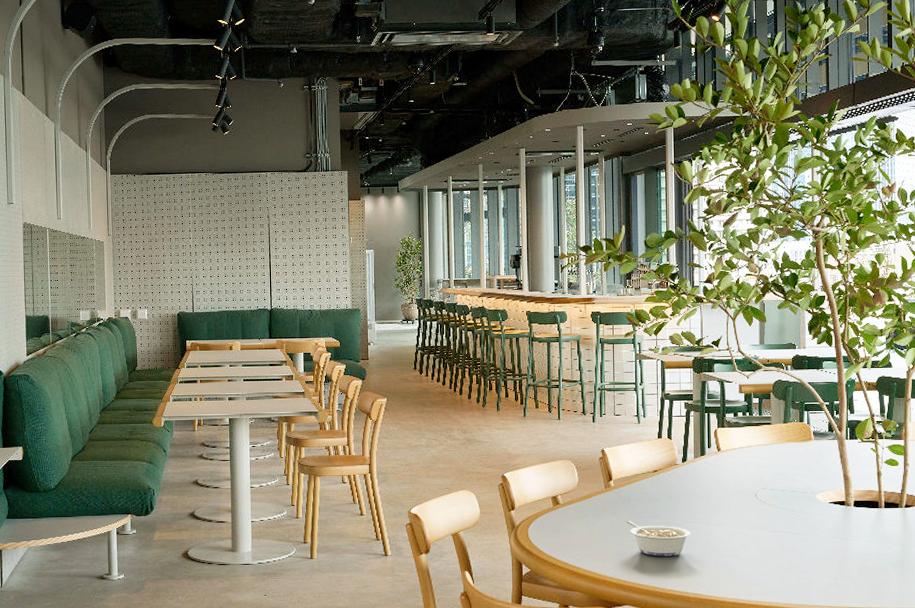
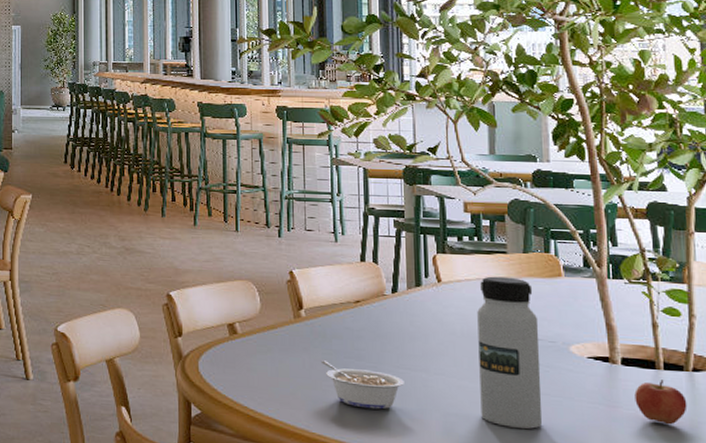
water bottle: none [748,443,795,562] -> present [477,276,543,429]
apple: none [863,516,900,550] -> present [634,380,688,425]

